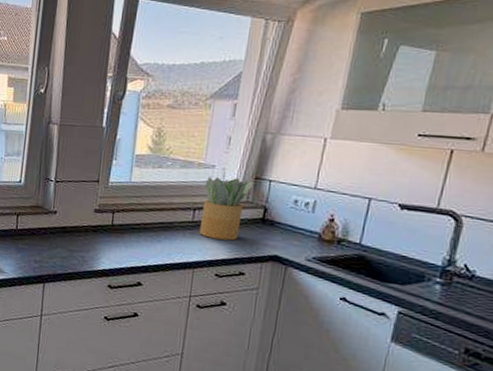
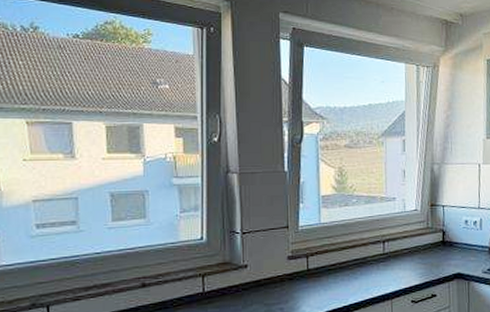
potted plant: present [199,177,253,241] -> none [389,207,429,267]

